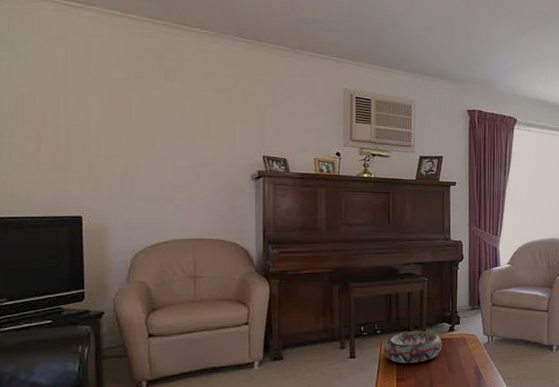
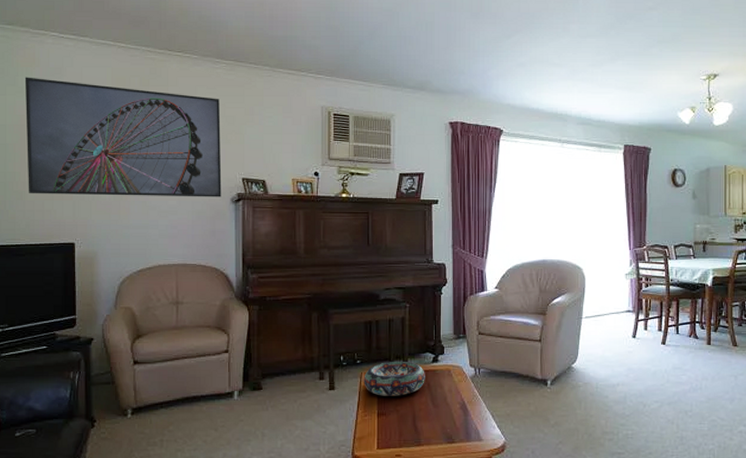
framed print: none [22,43,241,174] -> present [24,77,222,197]

